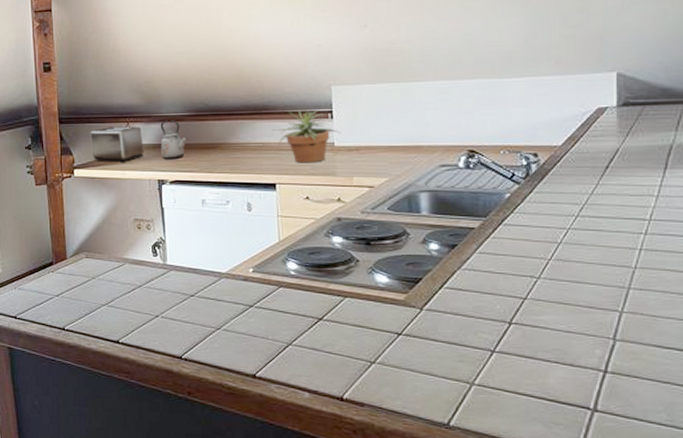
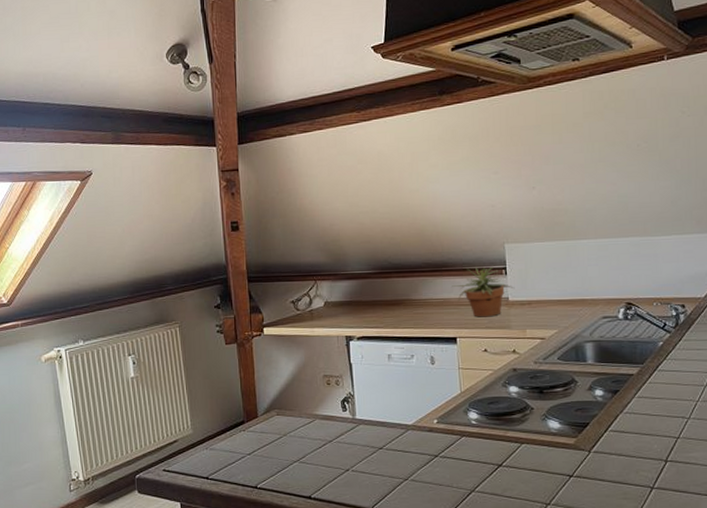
toaster: present [90,126,144,162] -> none [279,284,331,320]
kettle: present [160,120,188,160] -> none [347,278,373,317]

